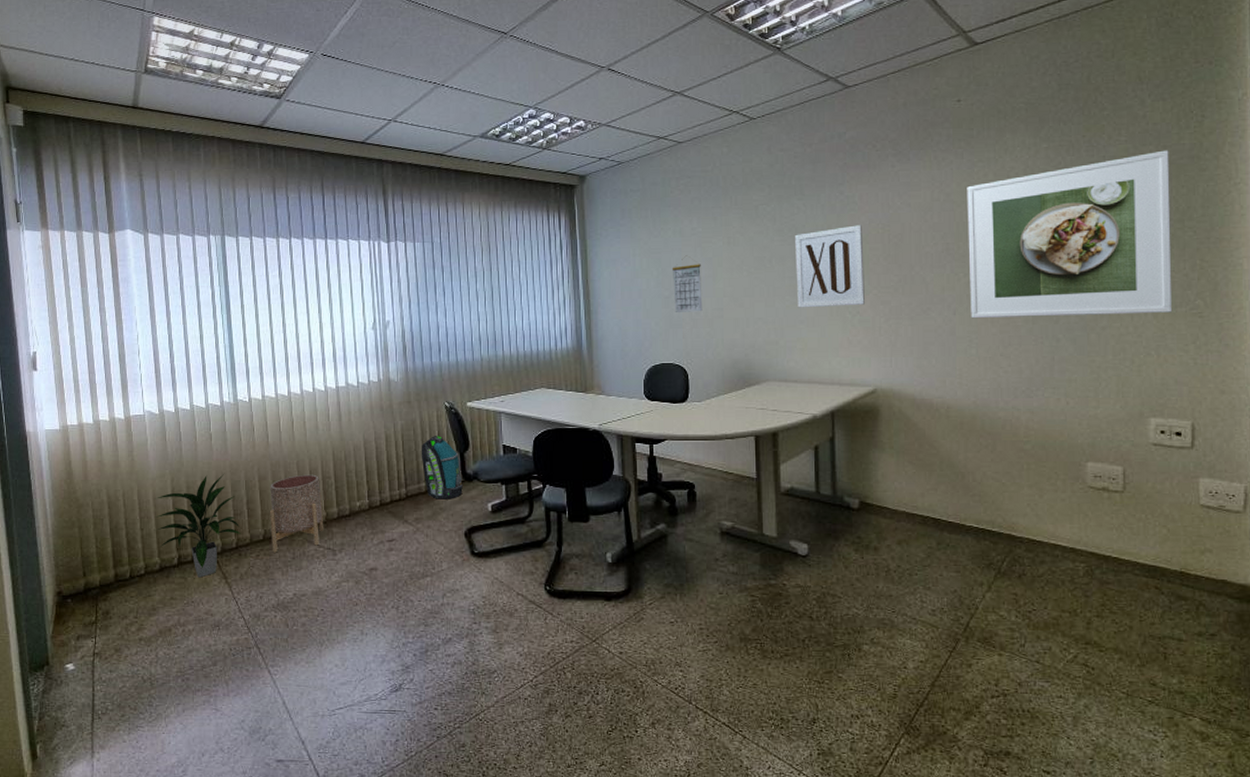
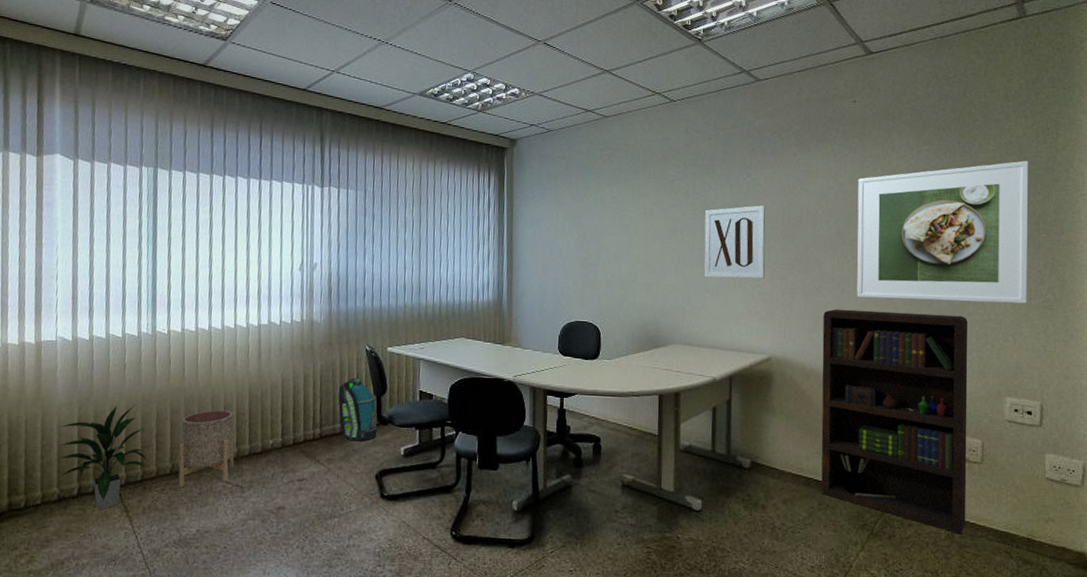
calendar: present [673,255,703,312] -> none [591,221,618,275]
bookcase: none [933,331,1107,570] -> present [821,309,968,534]

